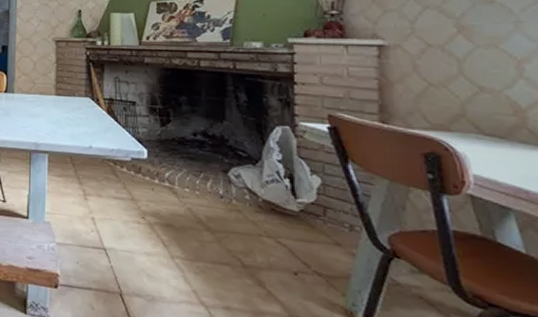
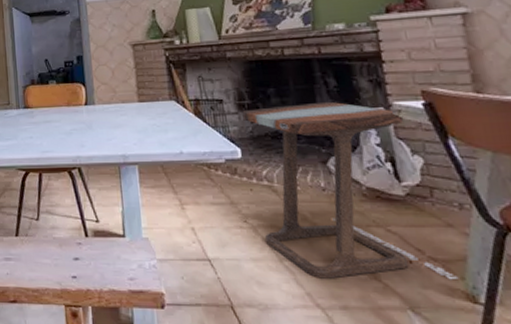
side table: none [153,114,338,295] -> present [242,101,457,279]

